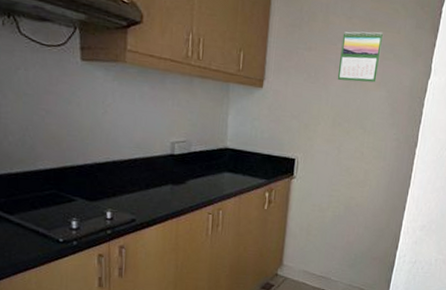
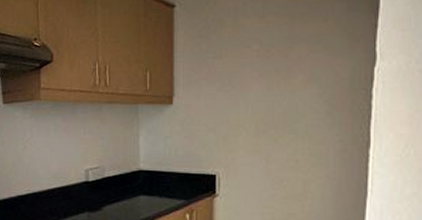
calendar: present [337,31,384,83] -> none [255,23,307,85]

